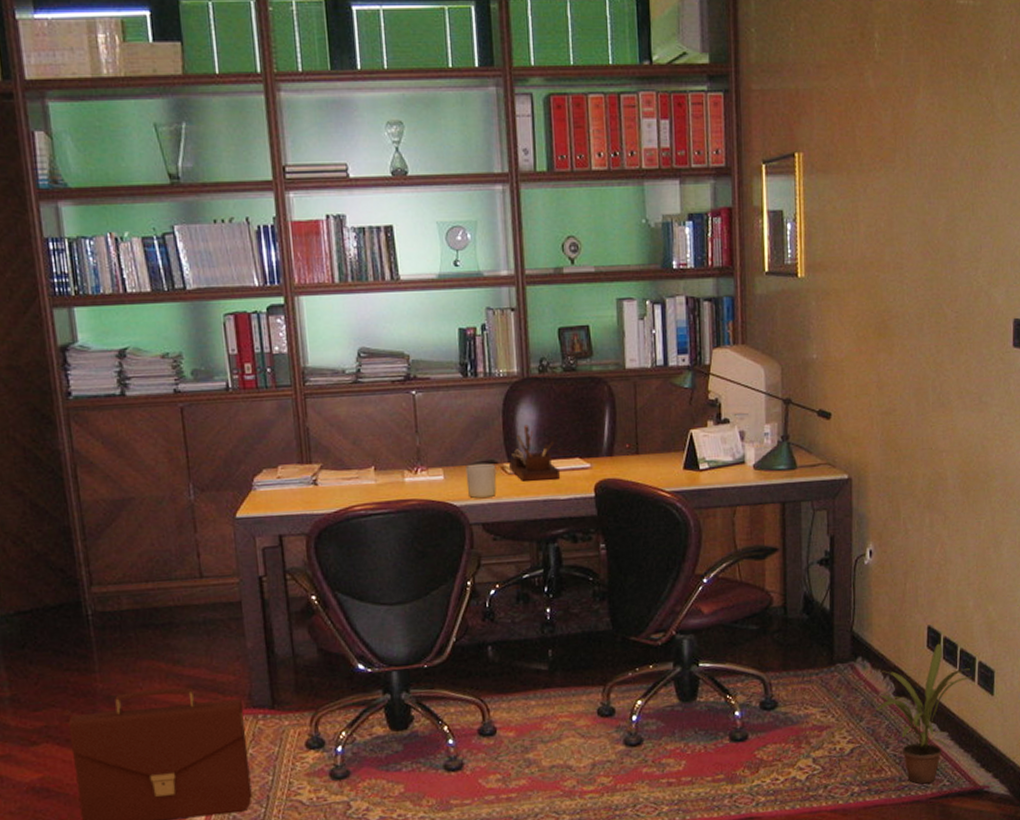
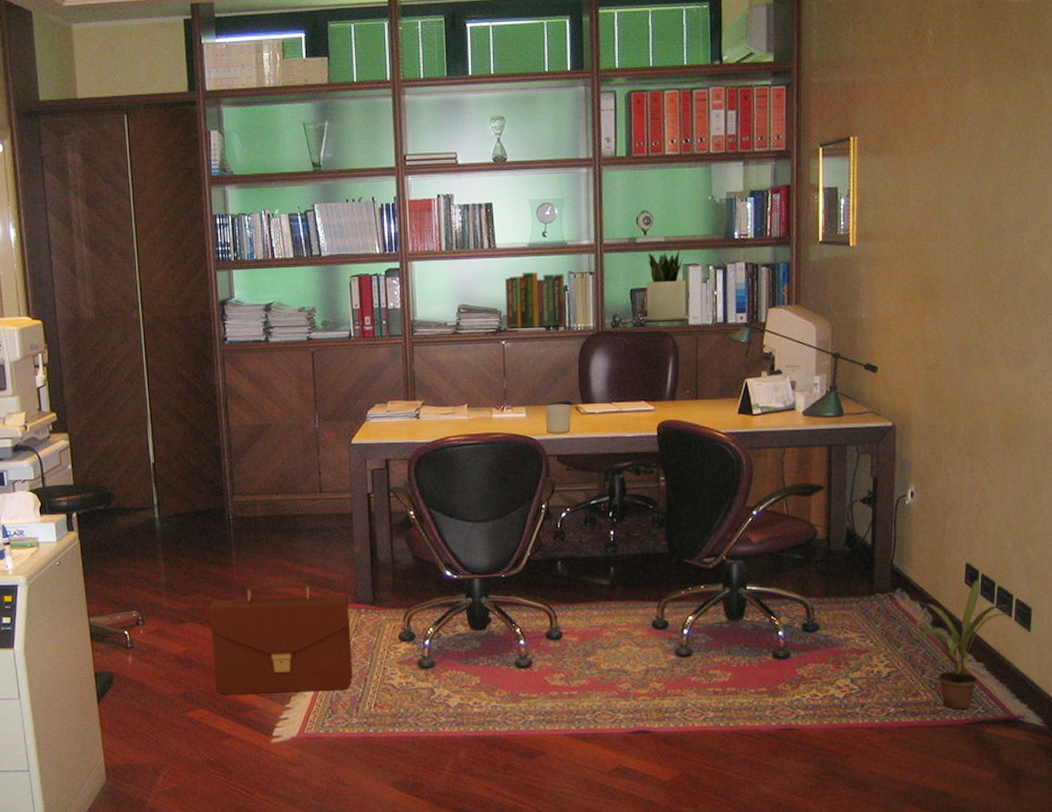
books: none [411,308,486,376] -> present [504,272,566,329]
desk organizer: present [509,424,561,483] -> none [583,371,628,421]
planter: none [573,282,626,366] -> present [642,250,690,322]

